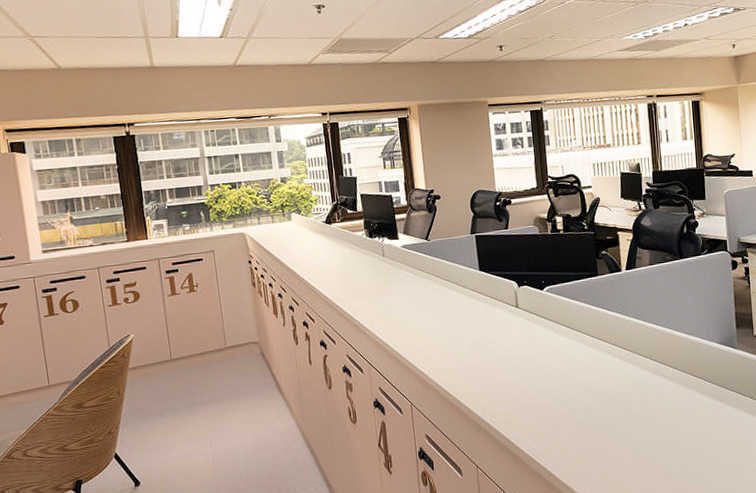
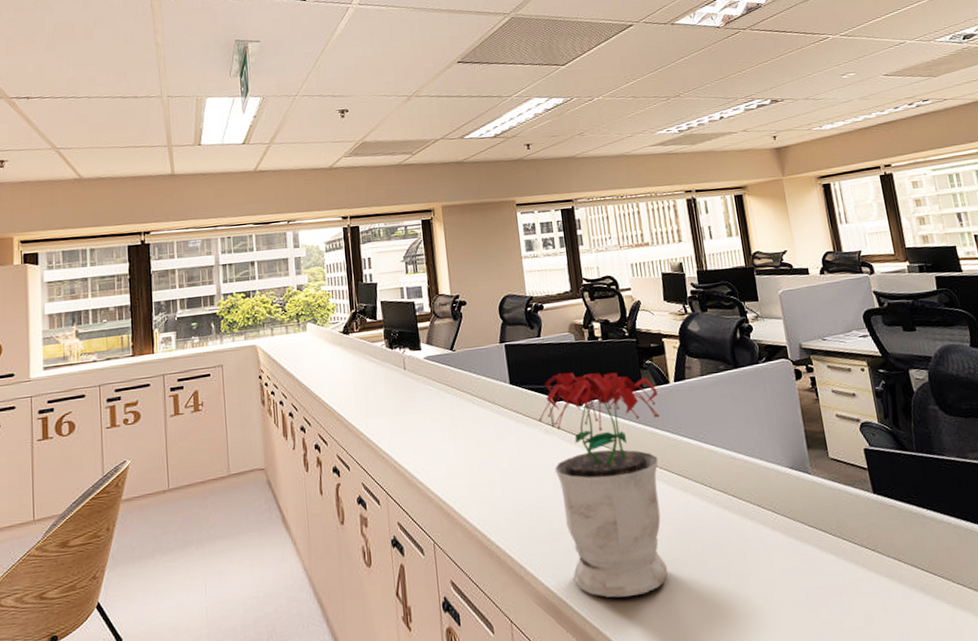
potted plant: none [504,260,611,448] -> present [538,372,668,598]

